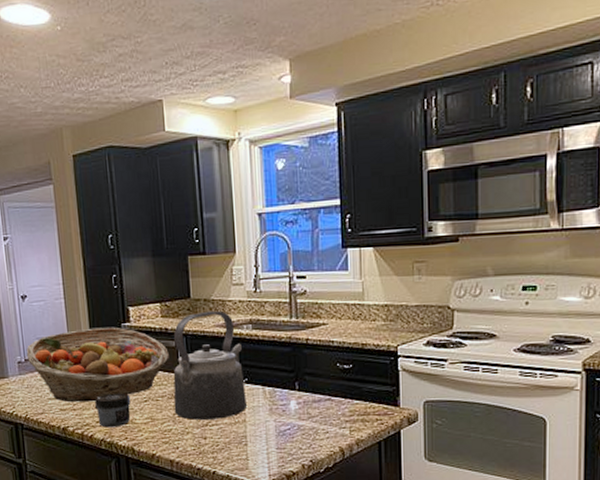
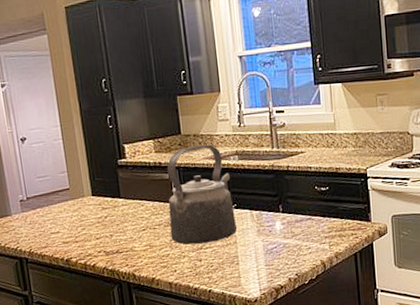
fruit basket: present [26,327,169,403] -> none [27,163,164,235]
jar: present [95,393,131,428] -> none [96,223,131,257]

